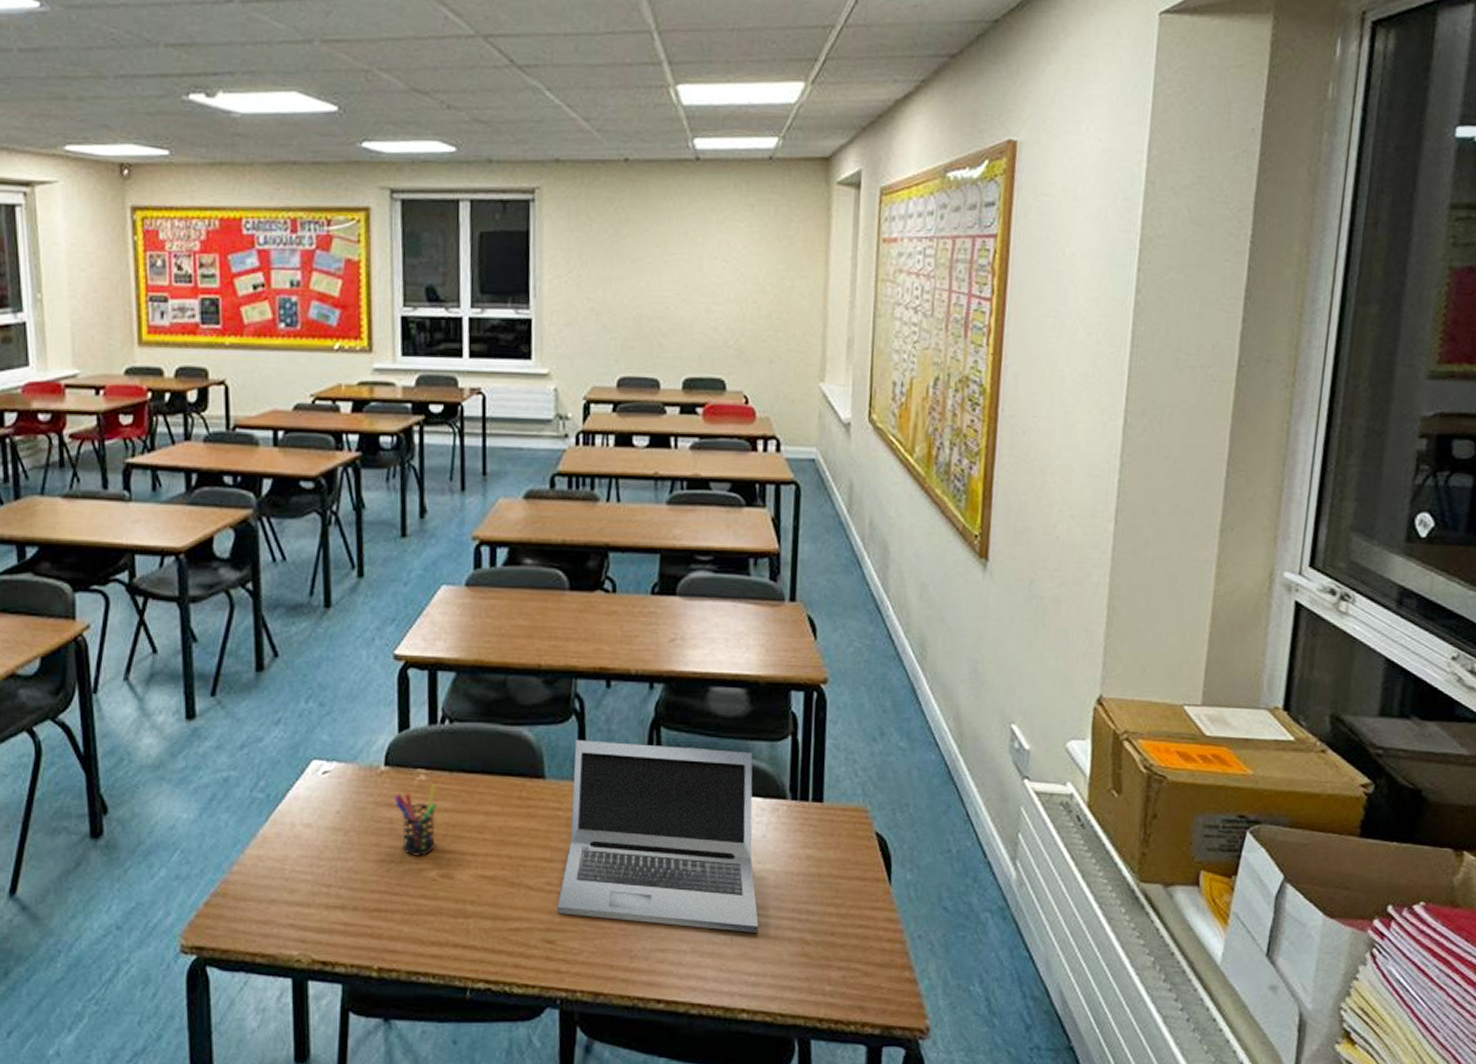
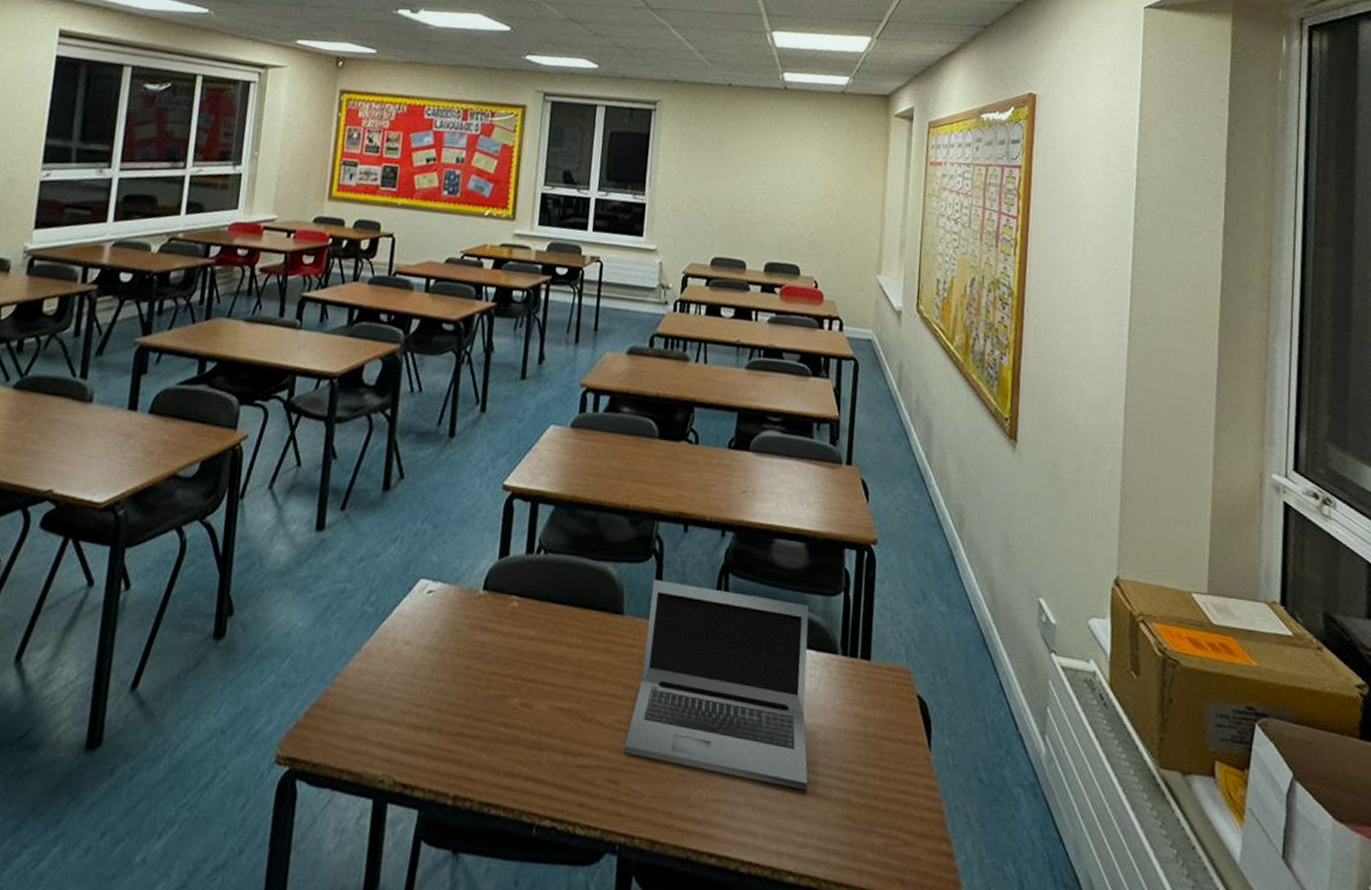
pen holder: present [394,785,438,856] -> none [487,612,527,683]

